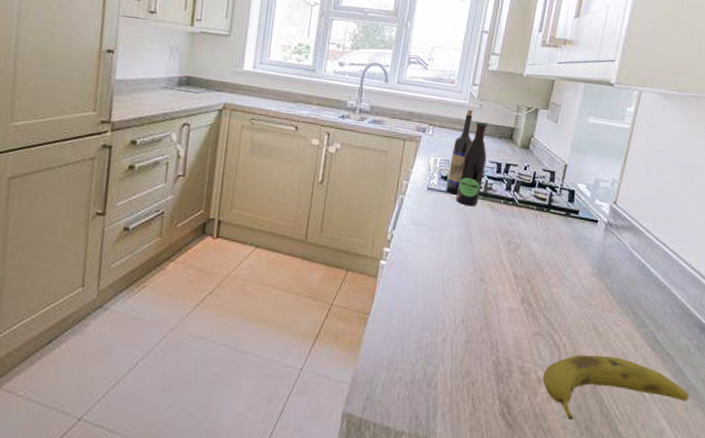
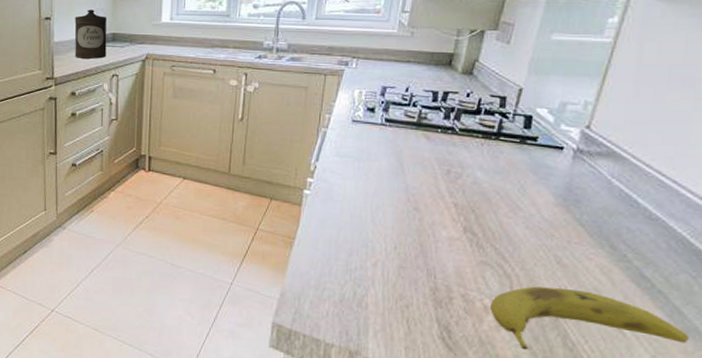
canister: none [139,46,182,104] -> present [75,9,107,60]
wine bottle: present [445,109,473,195] -> none [372,38,403,126]
bottle: present [455,122,488,207] -> none [384,50,421,137]

